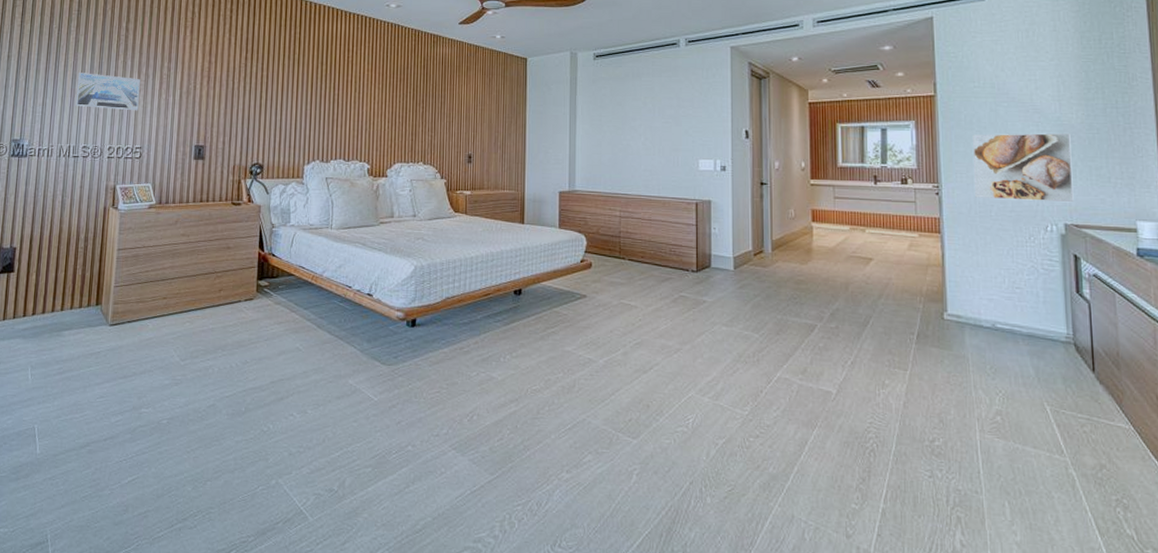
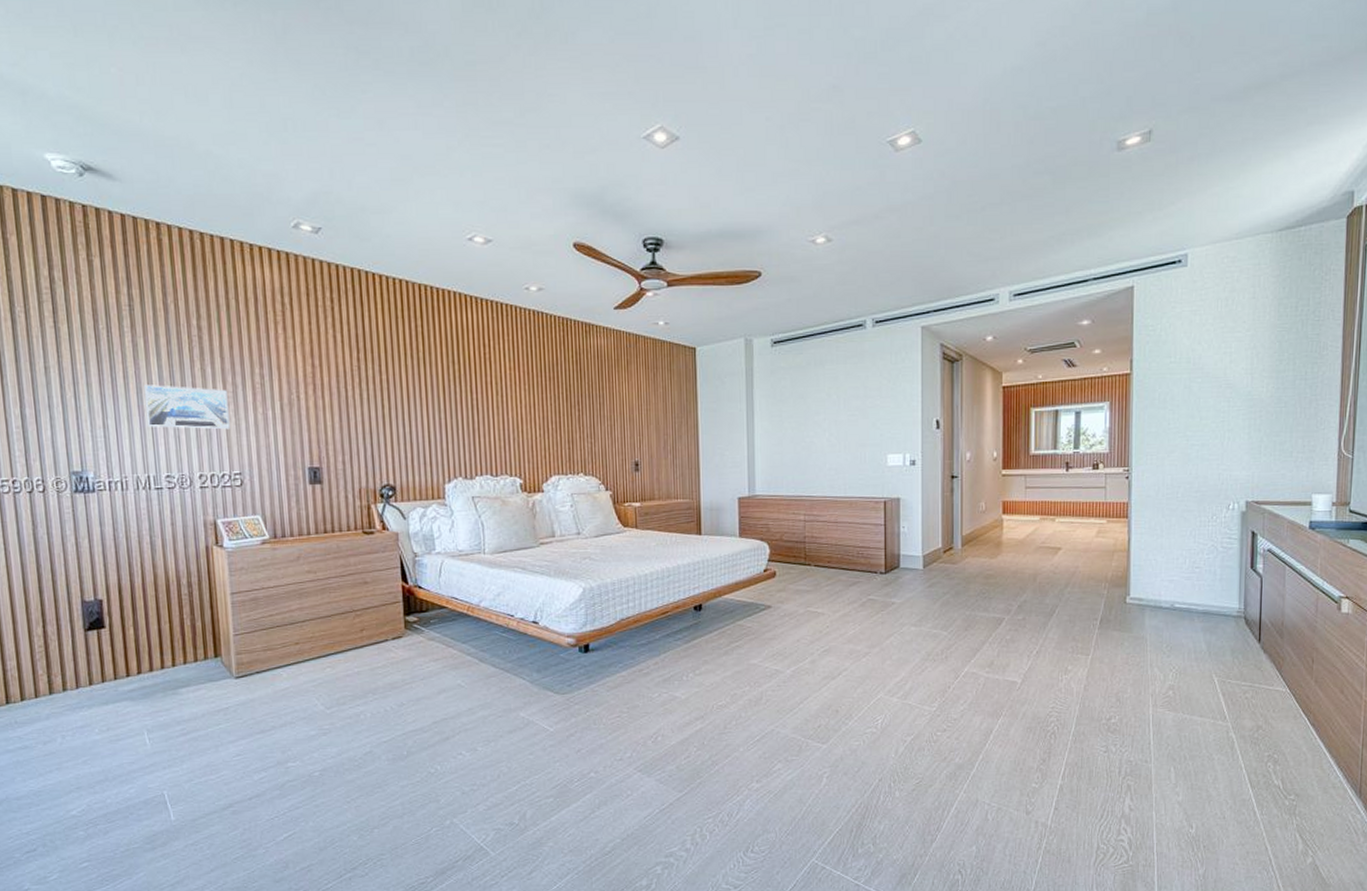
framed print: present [973,132,1074,203] -> none [1163,407,1259,480]

